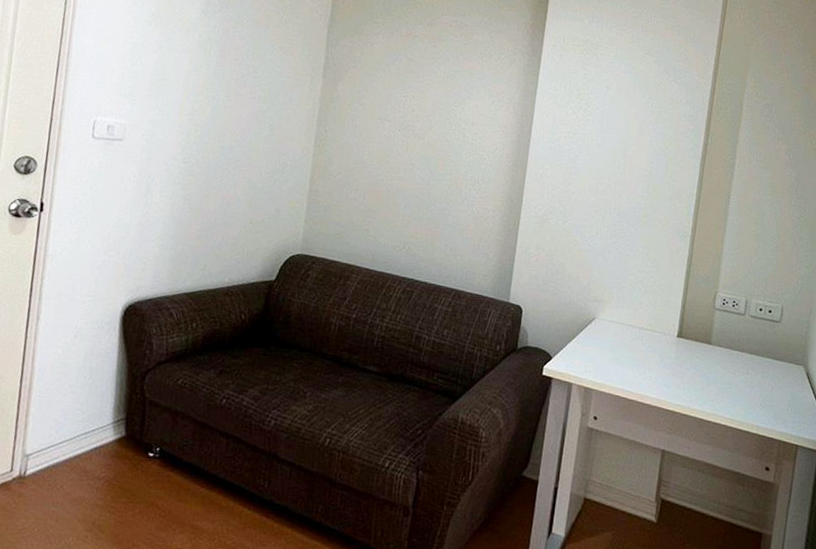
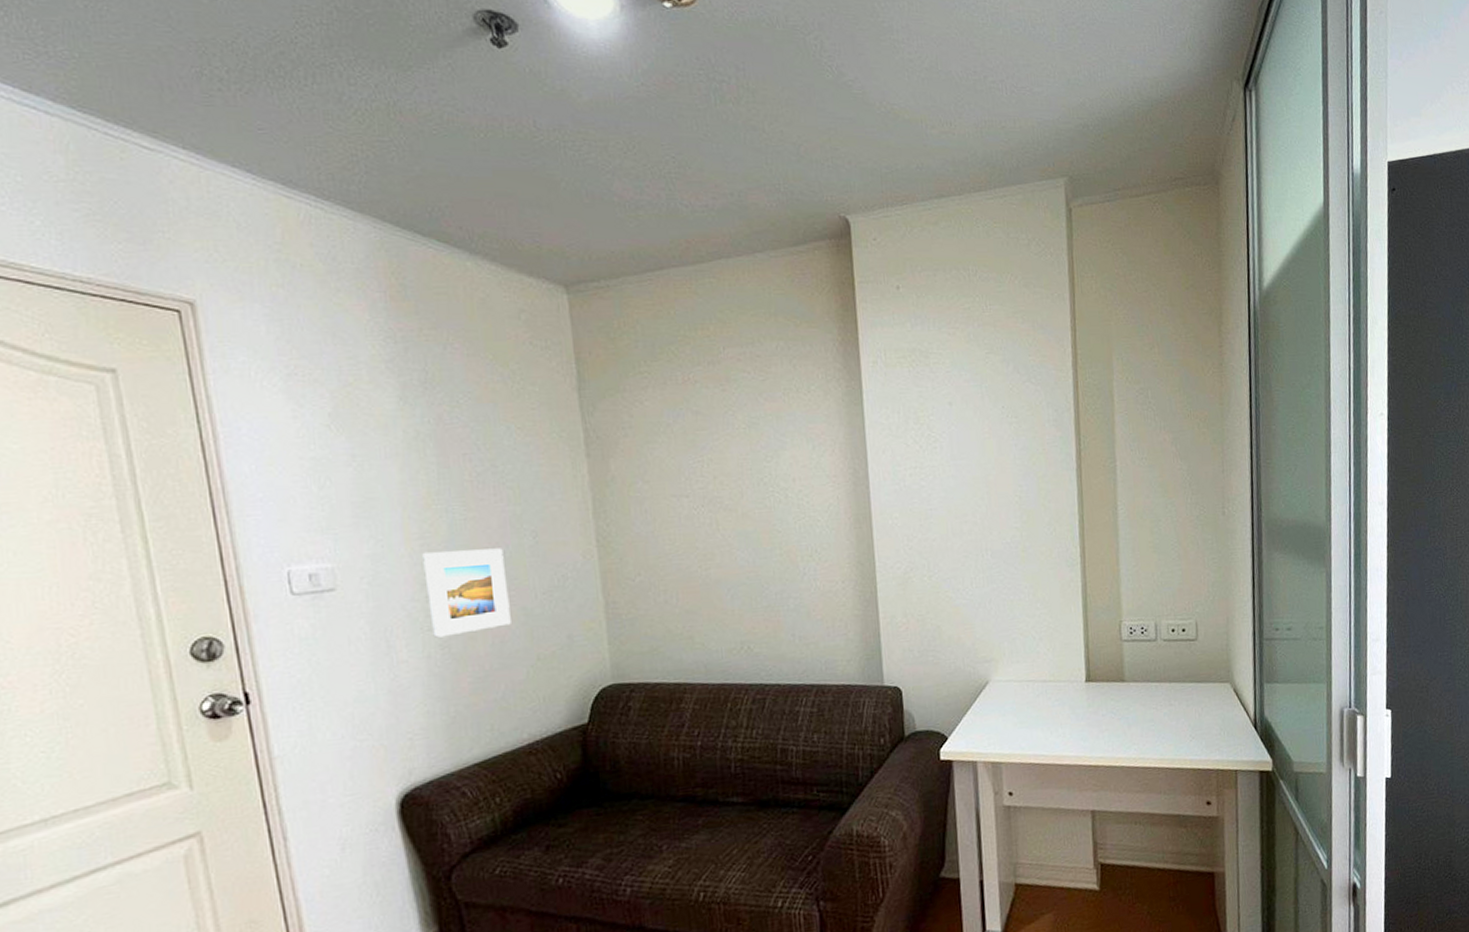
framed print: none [180,125,246,192] -> present [422,548,511,638]

